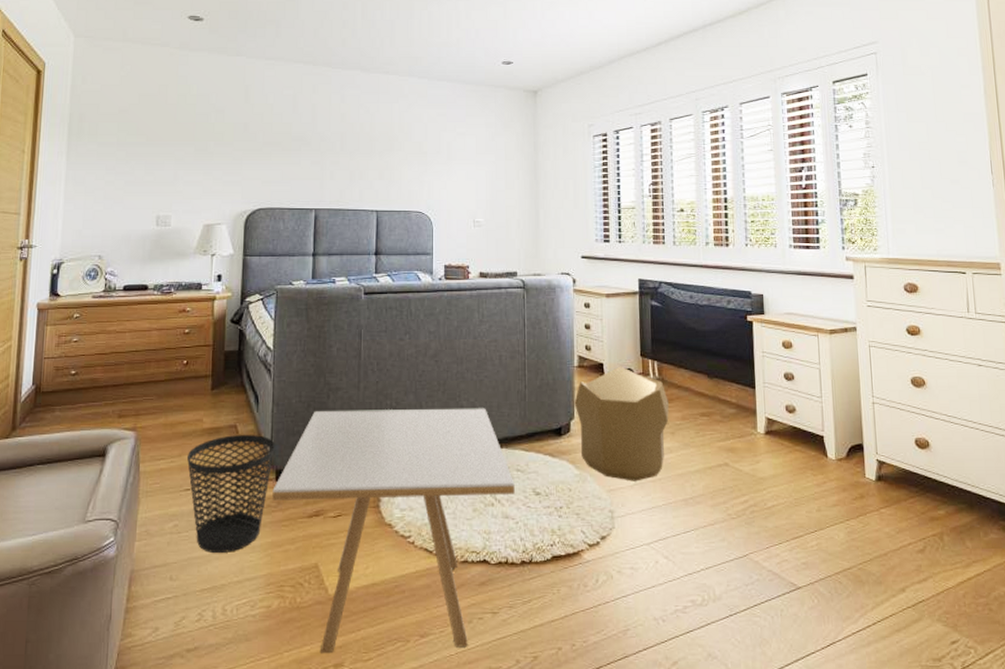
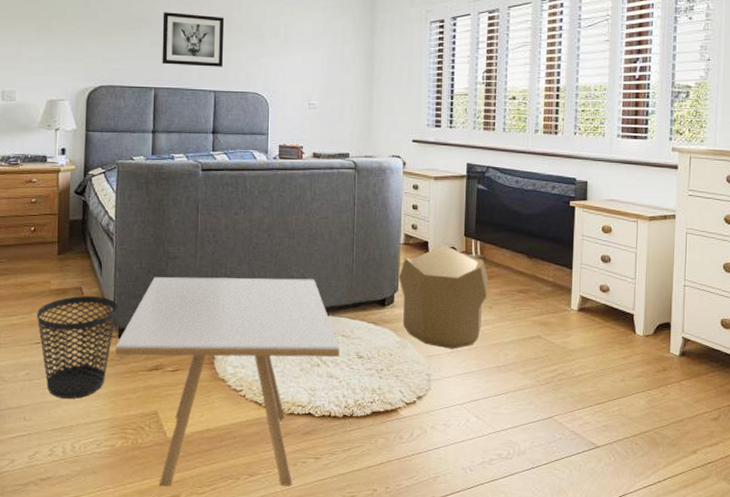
wall art: none [322,132,386,186] -> present [162,12,225,67]

